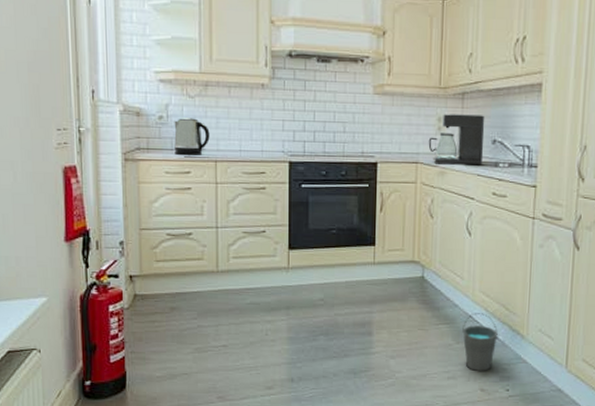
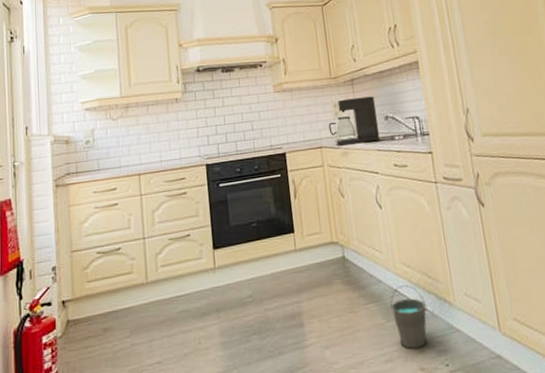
kettle: present [174,118,210,157] -> none [100,138,133,175]

